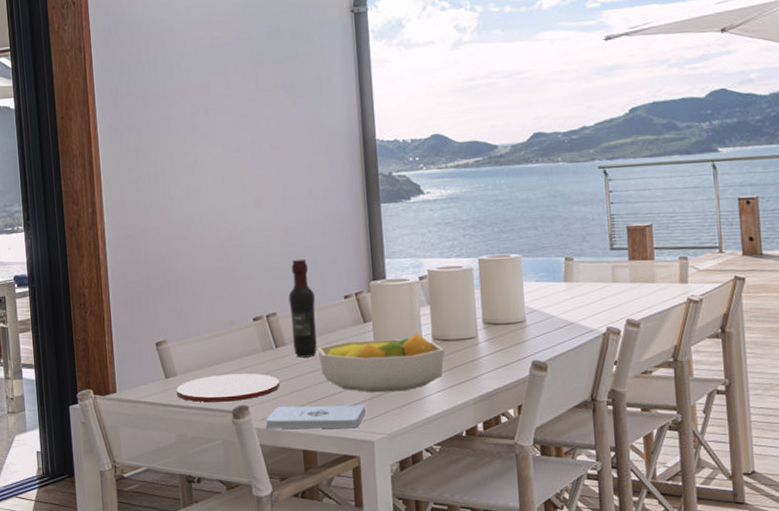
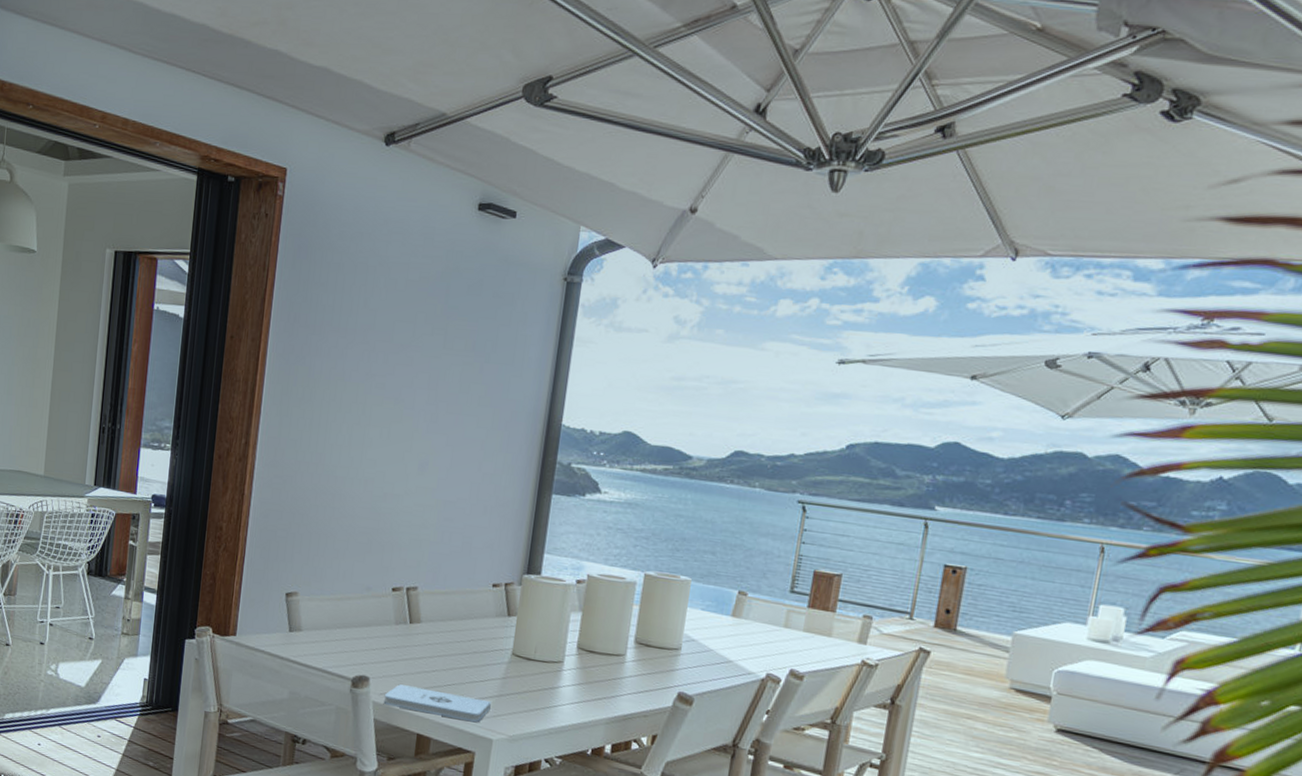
plate: present [176,373,281,403] -> none [298,638,408,671]
wine bottle: present [288,259,317,358] -> none [428,535,462,641]
fruit bowl: present [317,333,445,393] -> none [452,631,587,696]

